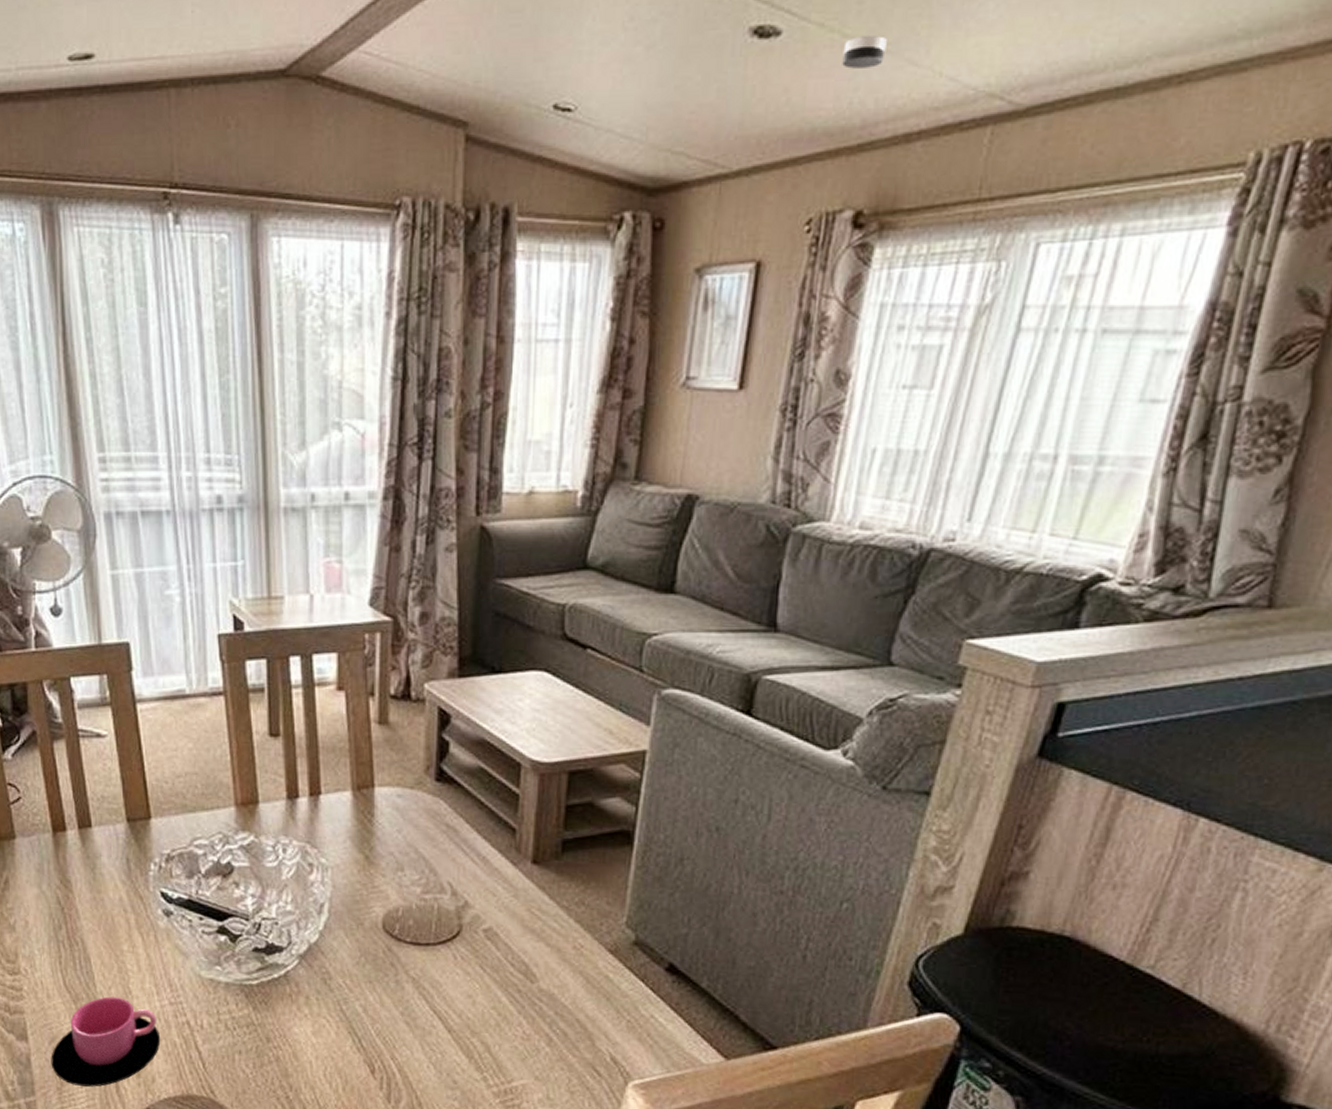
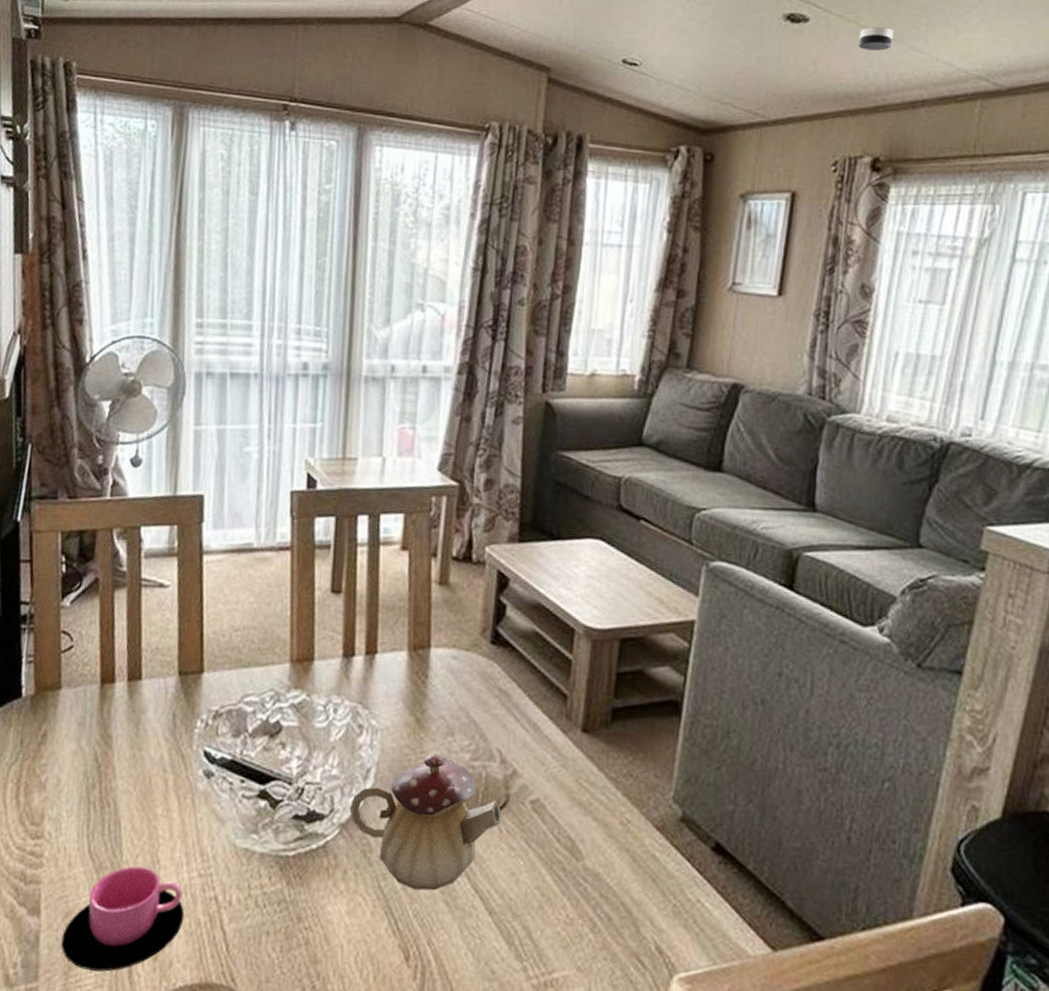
teapot: none [307,887,455,1013] -> present [349,752,501,891]

